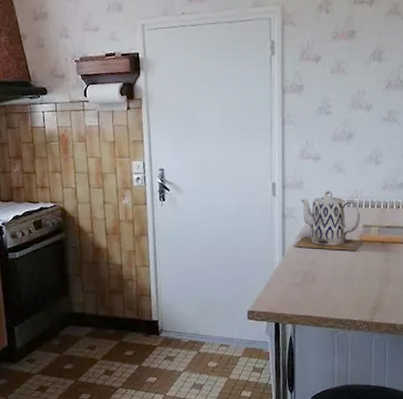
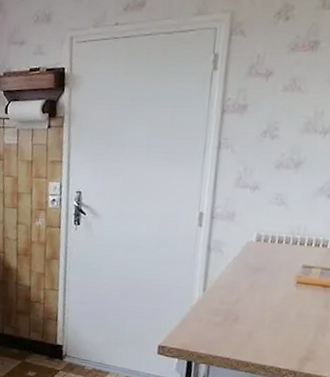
teapot: present [294,190,364,251] -> none [217,224,301,293]

